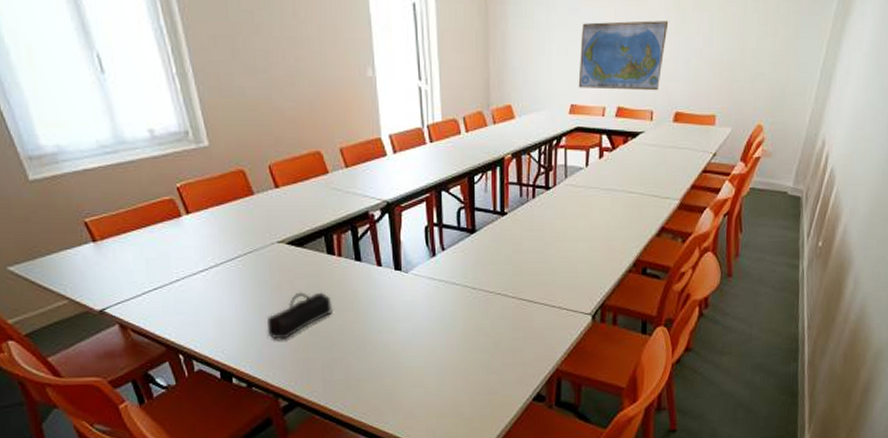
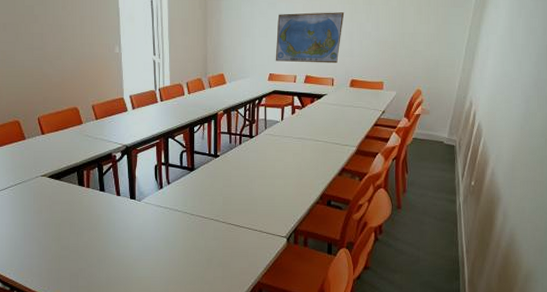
pencil case: present [267,292,333,339] -> none [28,215,81,252]

